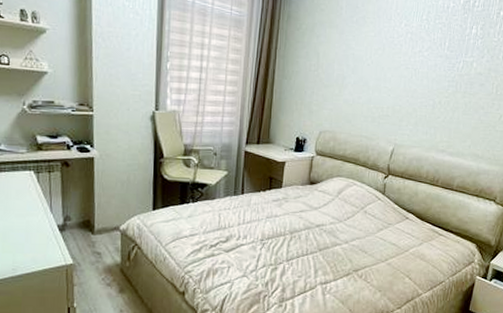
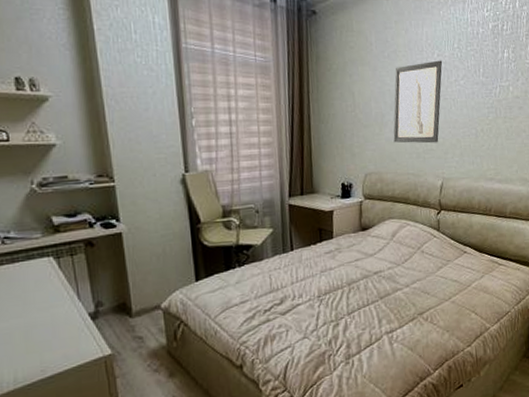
wall art: none [351,30,409,110] -> present [393,60,443,143]

